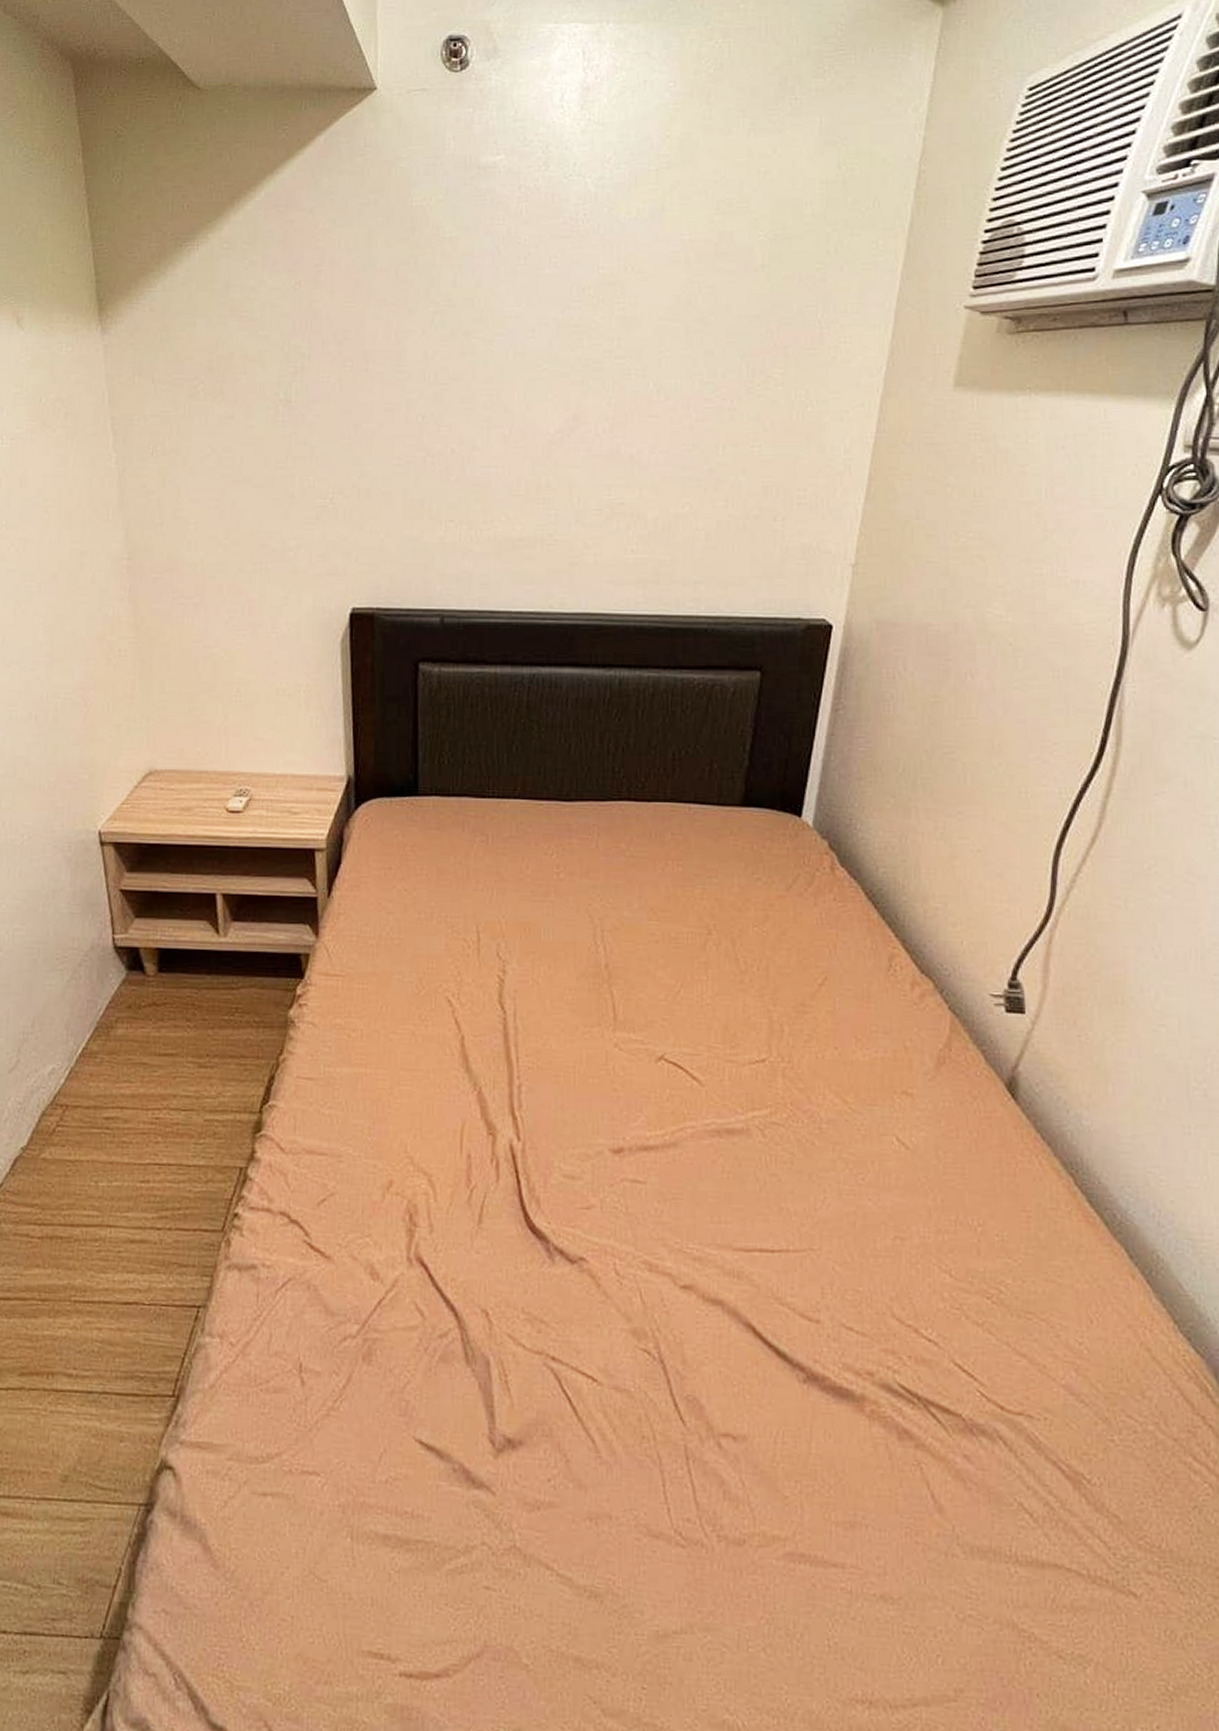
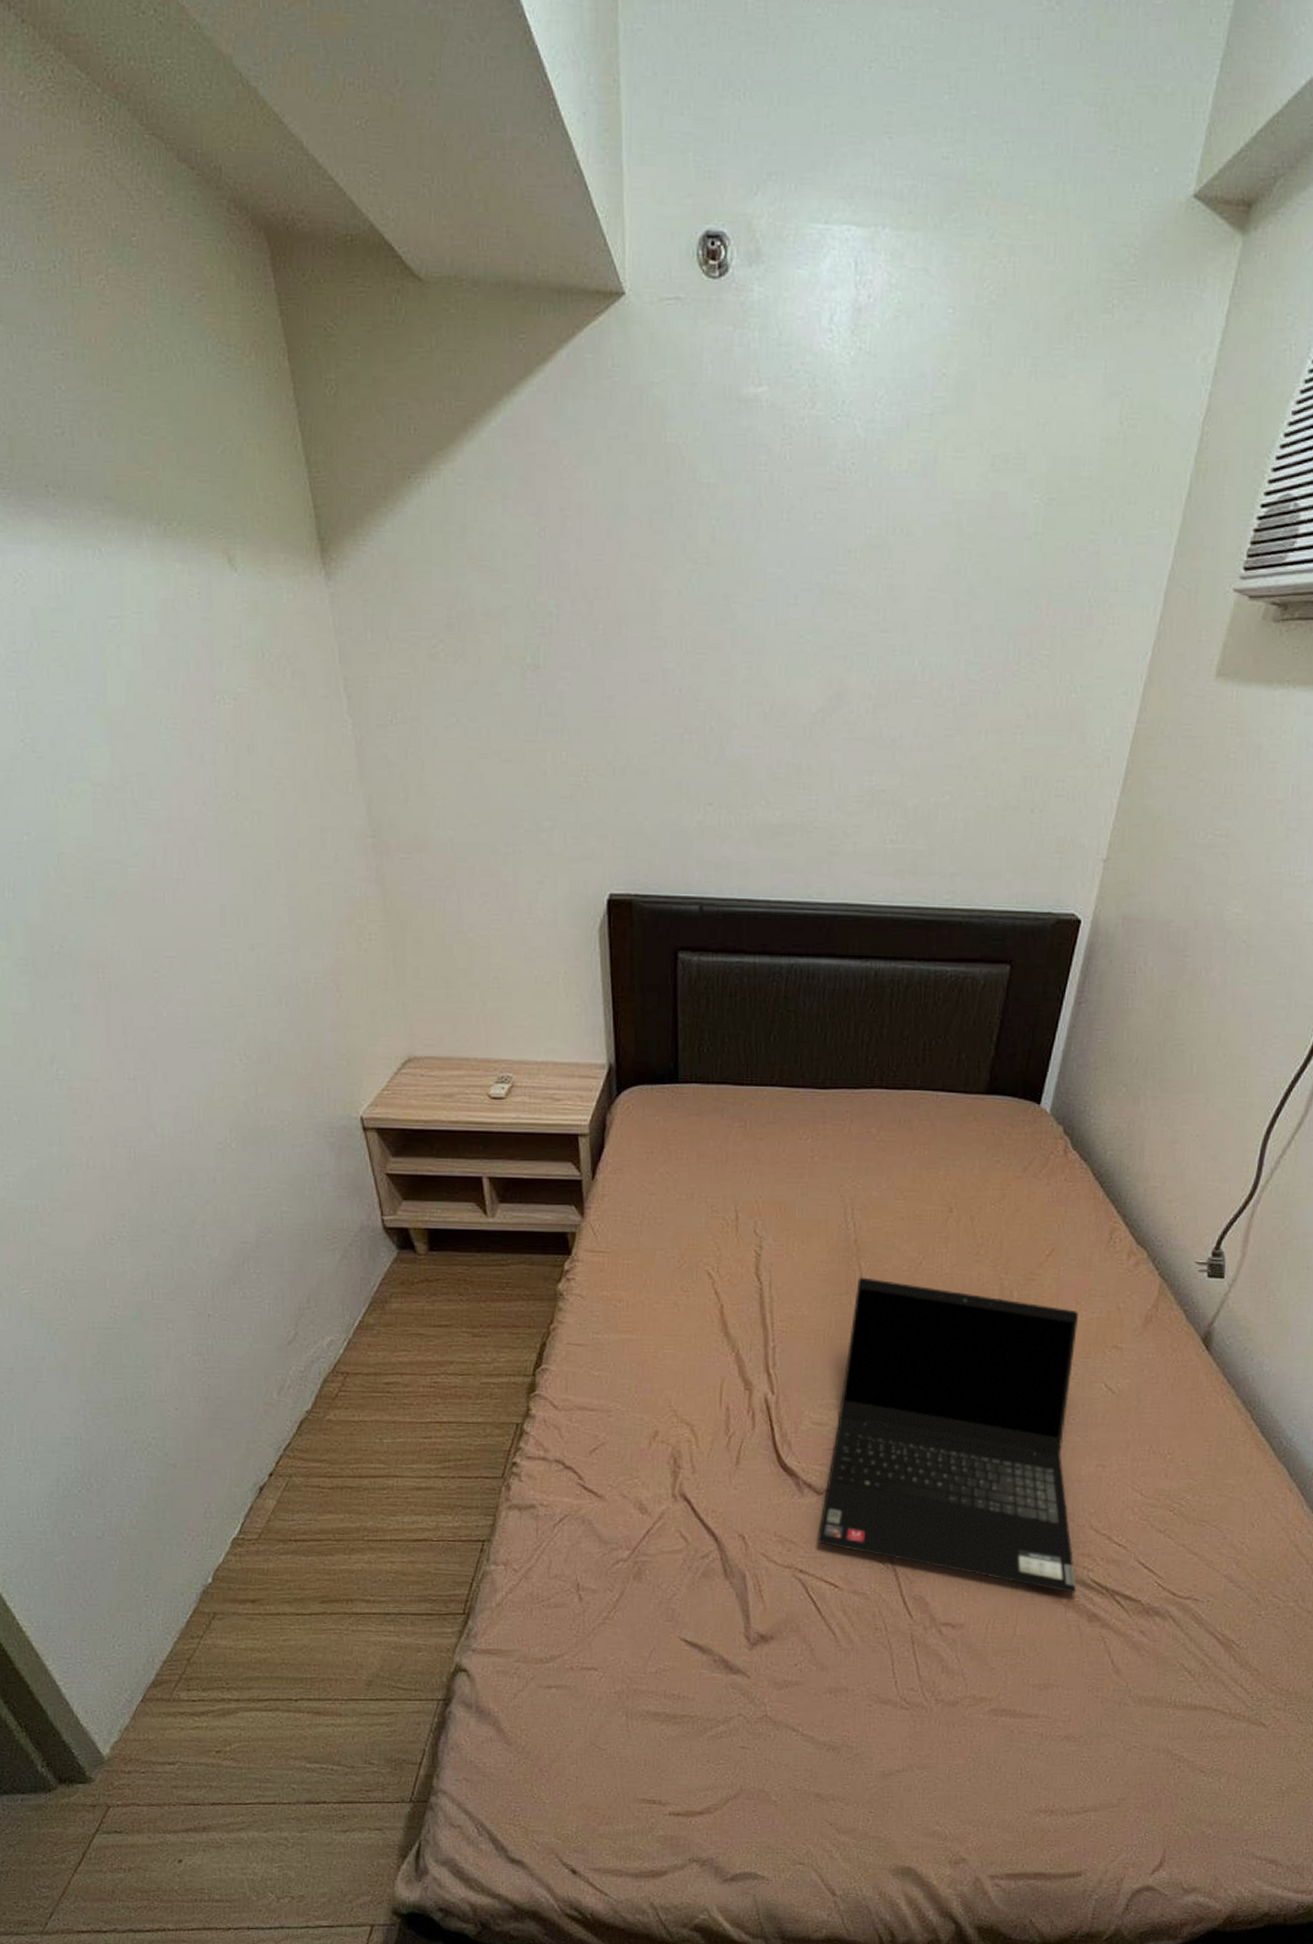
laptop computer: none [572,1007,880,1401] -> present [818,1277,1079,1593]

